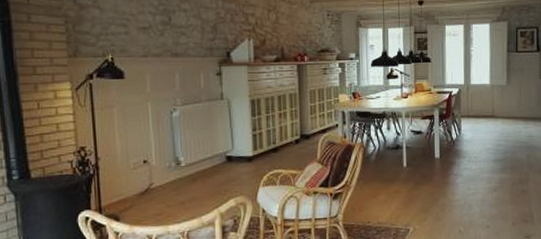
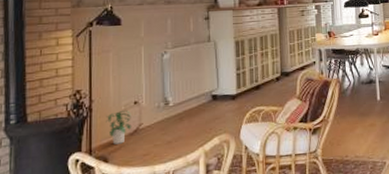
potted plant: none [114,169,142,203] -> present [106,110,131,145]

